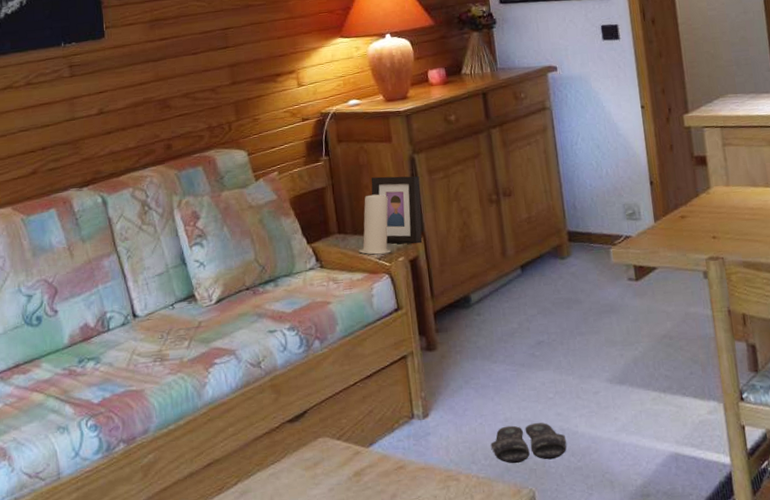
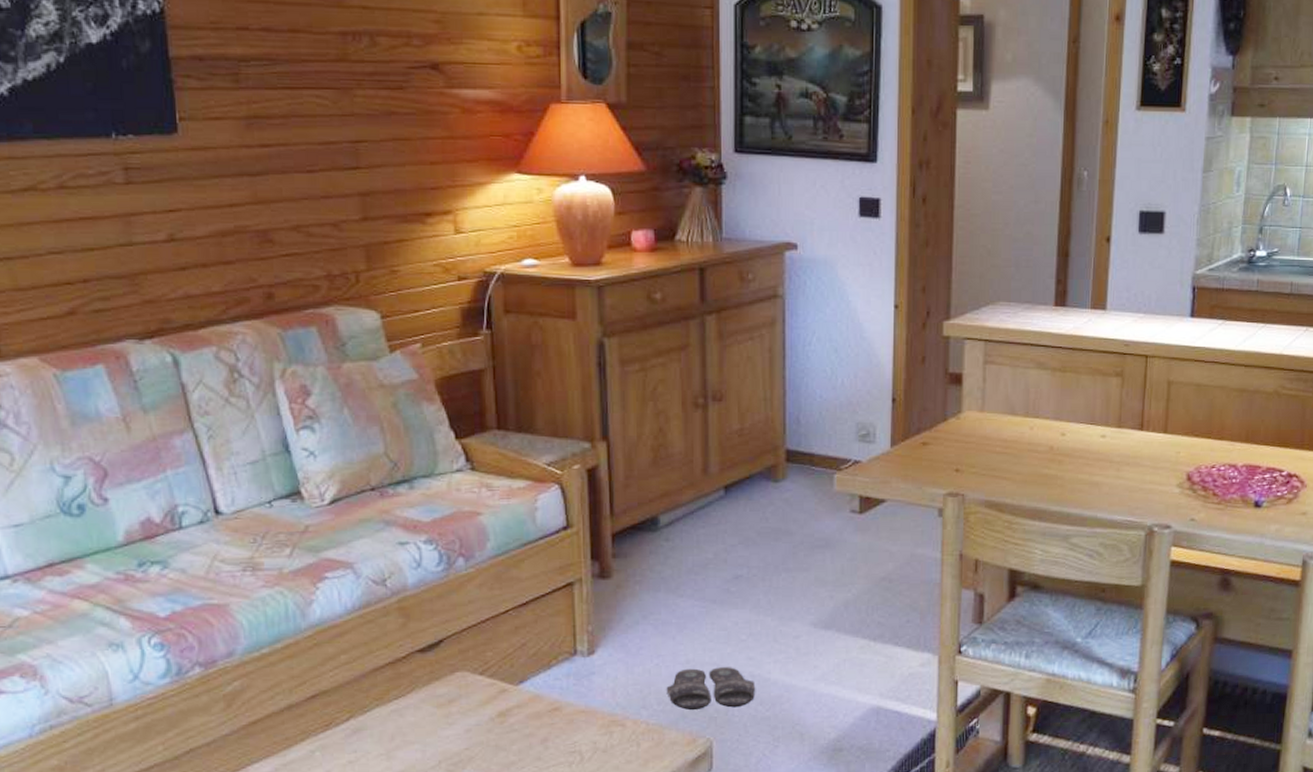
candle: present [358,194,391,255] -> none [522,384,566,459]
picture frame: present [371,175,423,244] -> none [545,362,609,450]

